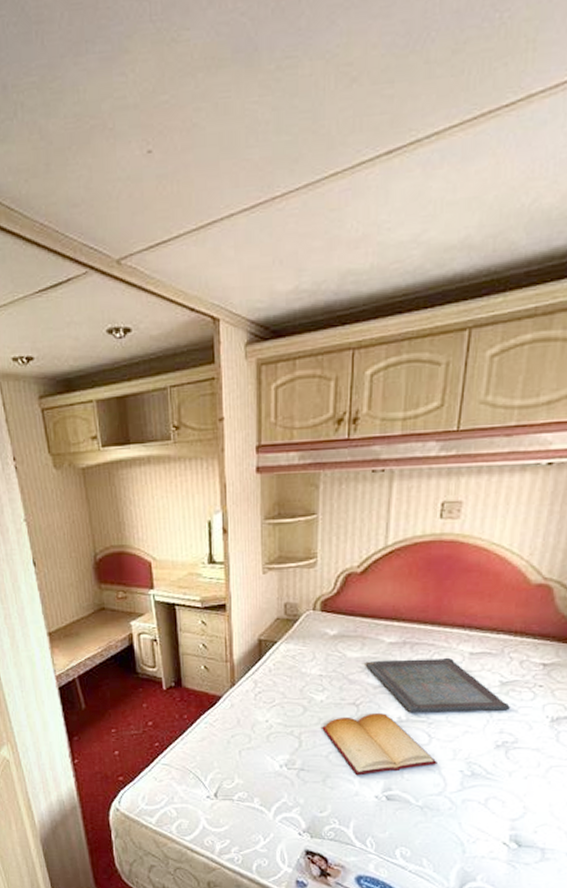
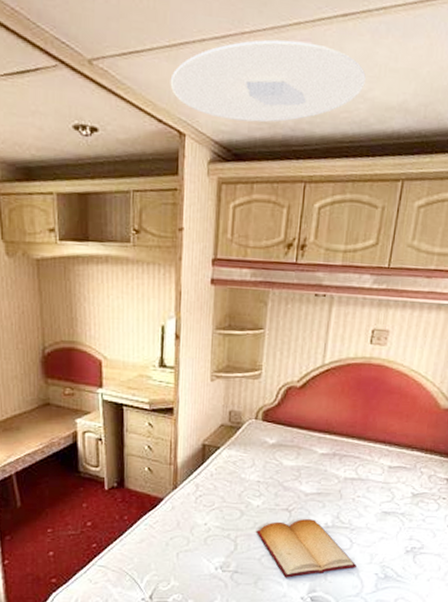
ceiling light: none [200,192,418,295] -> present [170,39,366,123]
serving tray: present [365,657,510,713] -> none [299,469,419,521]

